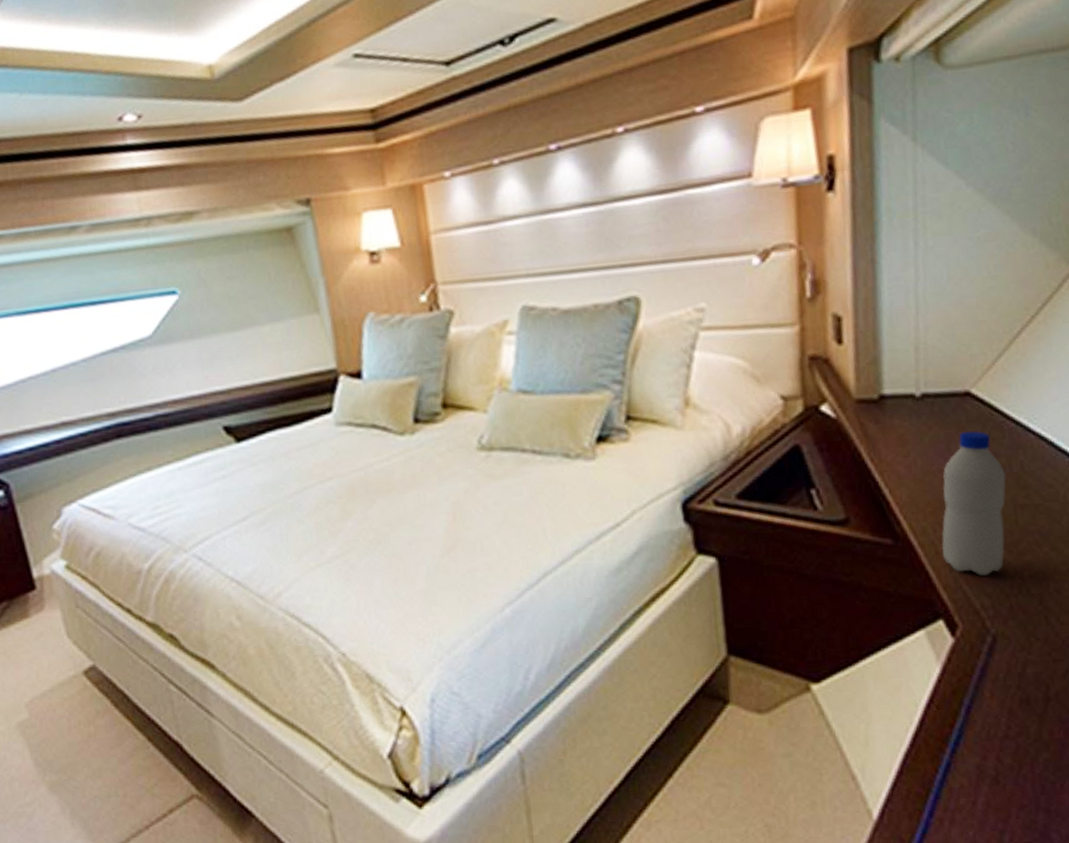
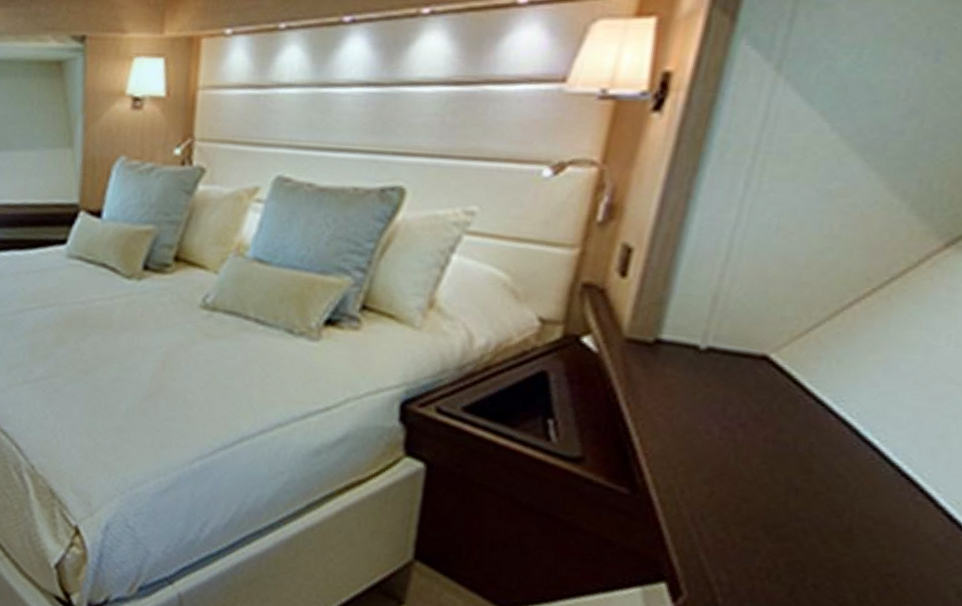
water bottle: present [941,431,1006,577] -> none [685,397,788,552]

